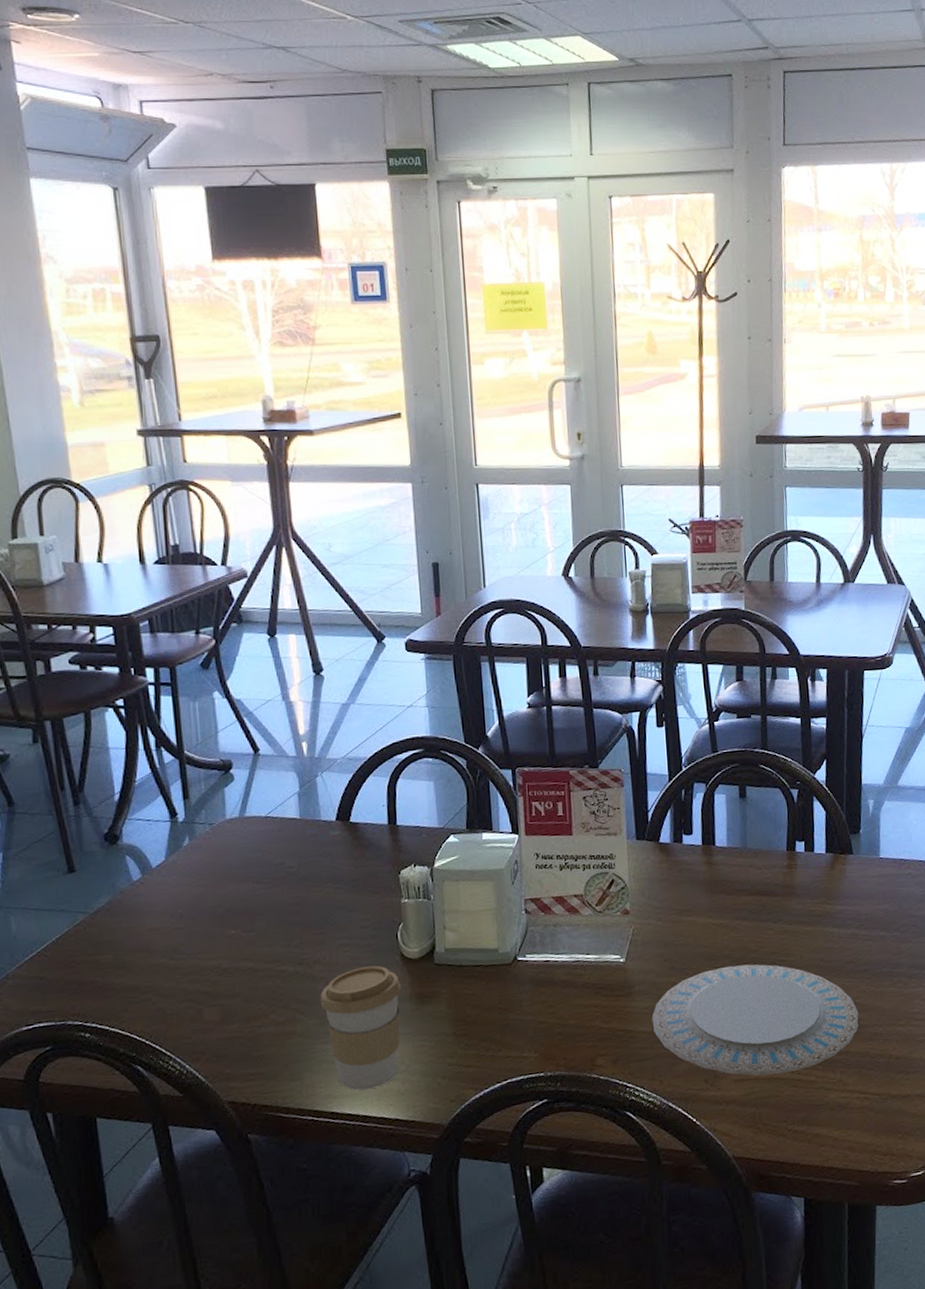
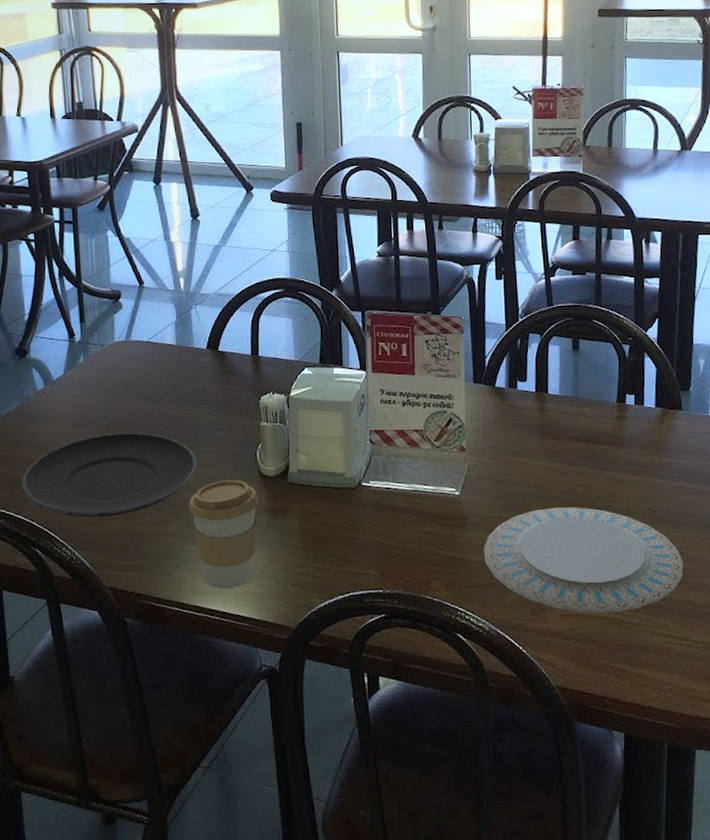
plate: none [115,921,330,1024] -> present [21,432,198,518]

